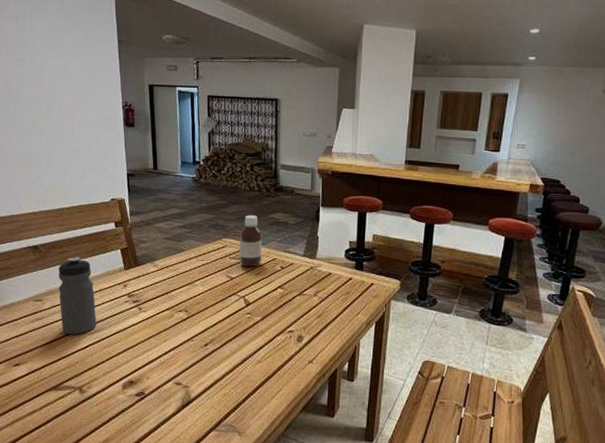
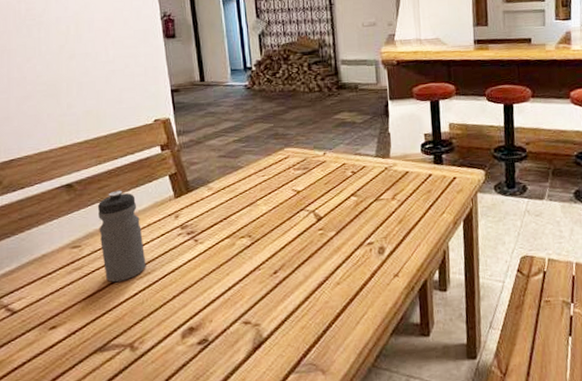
bottle: present [239,215,262,268] -> none [303,118,329,177]

